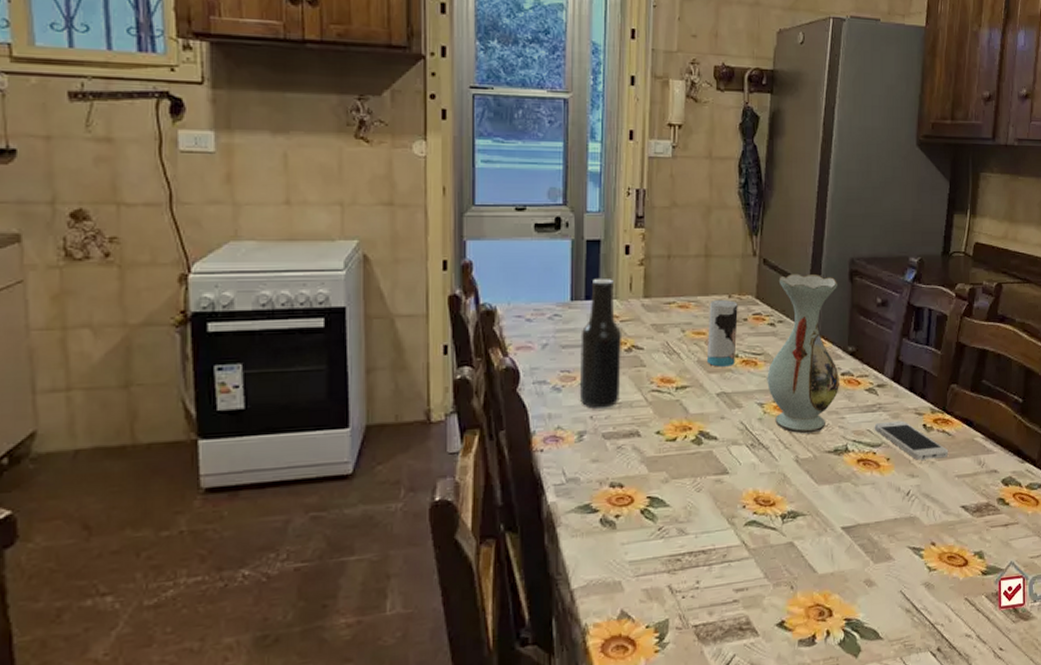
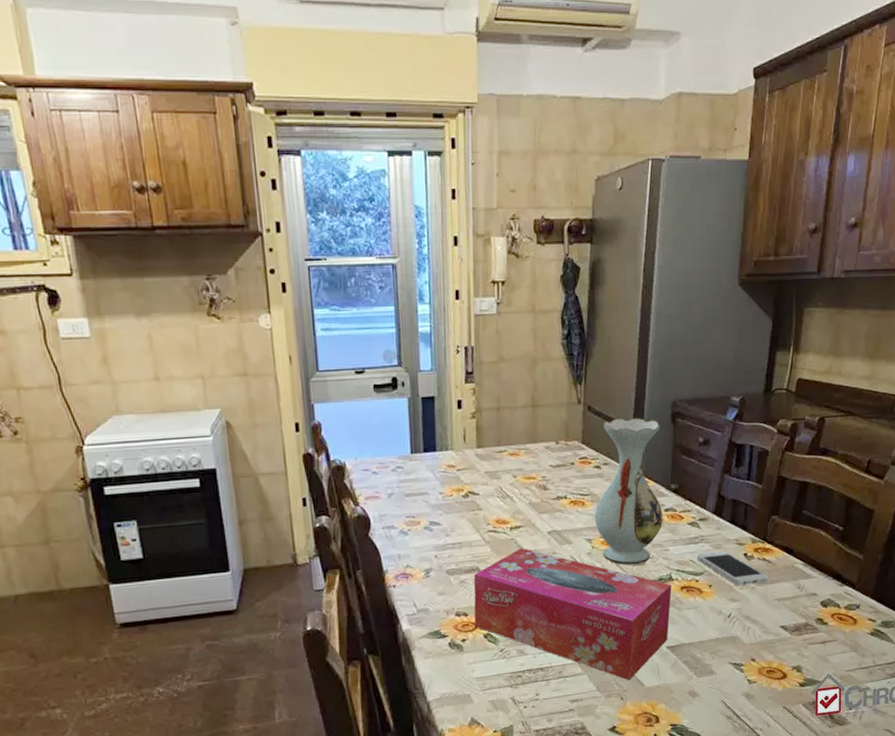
beer bottle: present [579,279,623,409] -> none [422,432,460,549]
tissue box: none [630,411,848,566] -> present [473,548,672,680]
cup: present [707,300,738,367] -> none [537,446,565,508]

